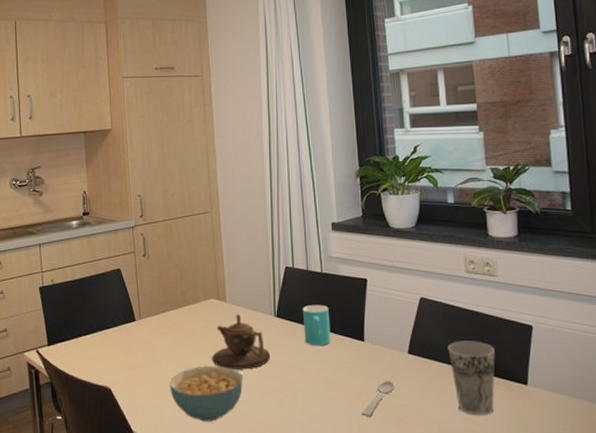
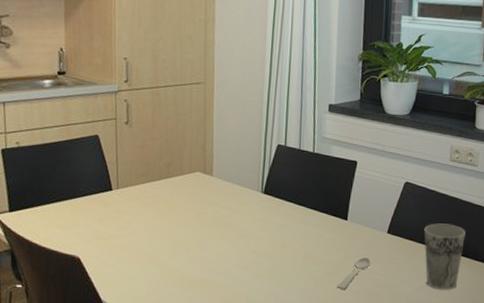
cereal bowl: present [170,366,243,422] -> none [145,238,223,293]
teapot: present [212,314,271,370] -> none [193,189,254,243]
cup: present [302,304,331,346] -> none [289,183,317,223]

